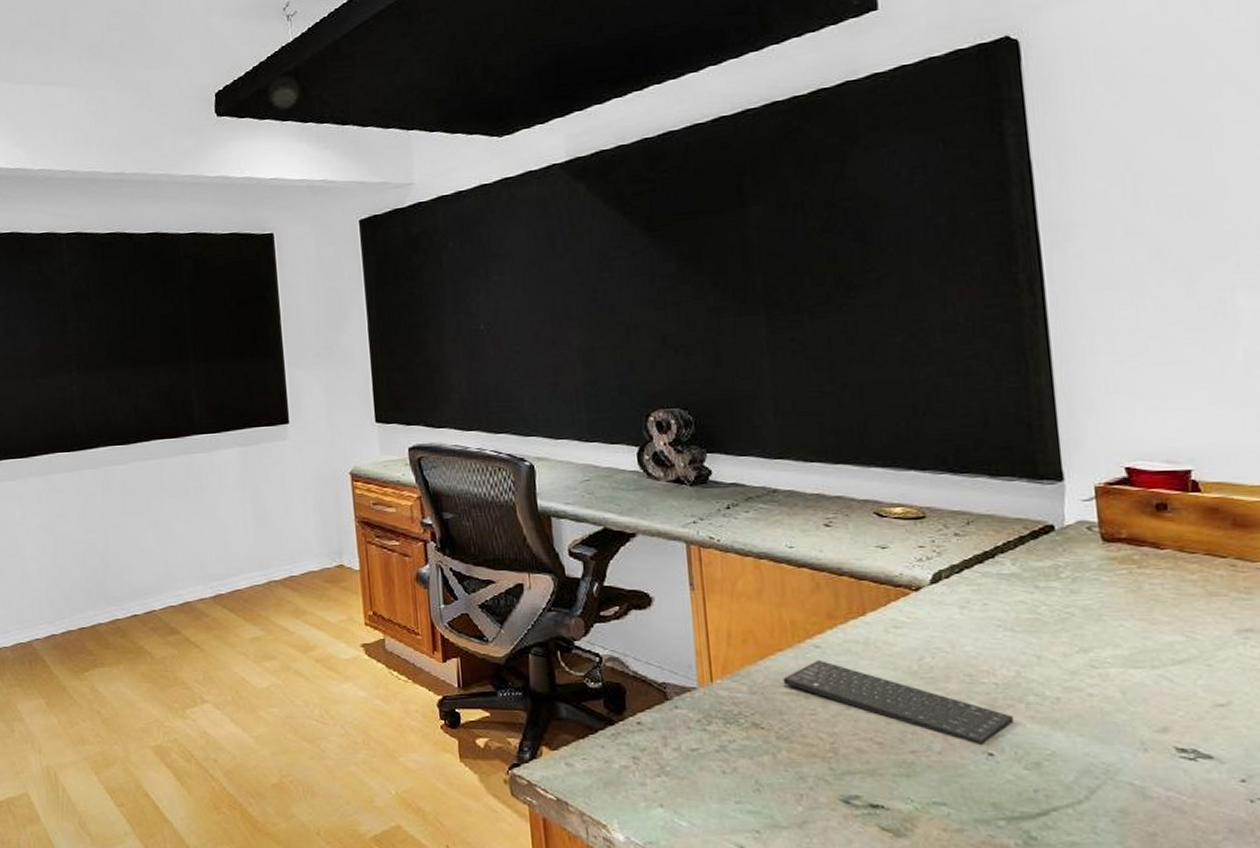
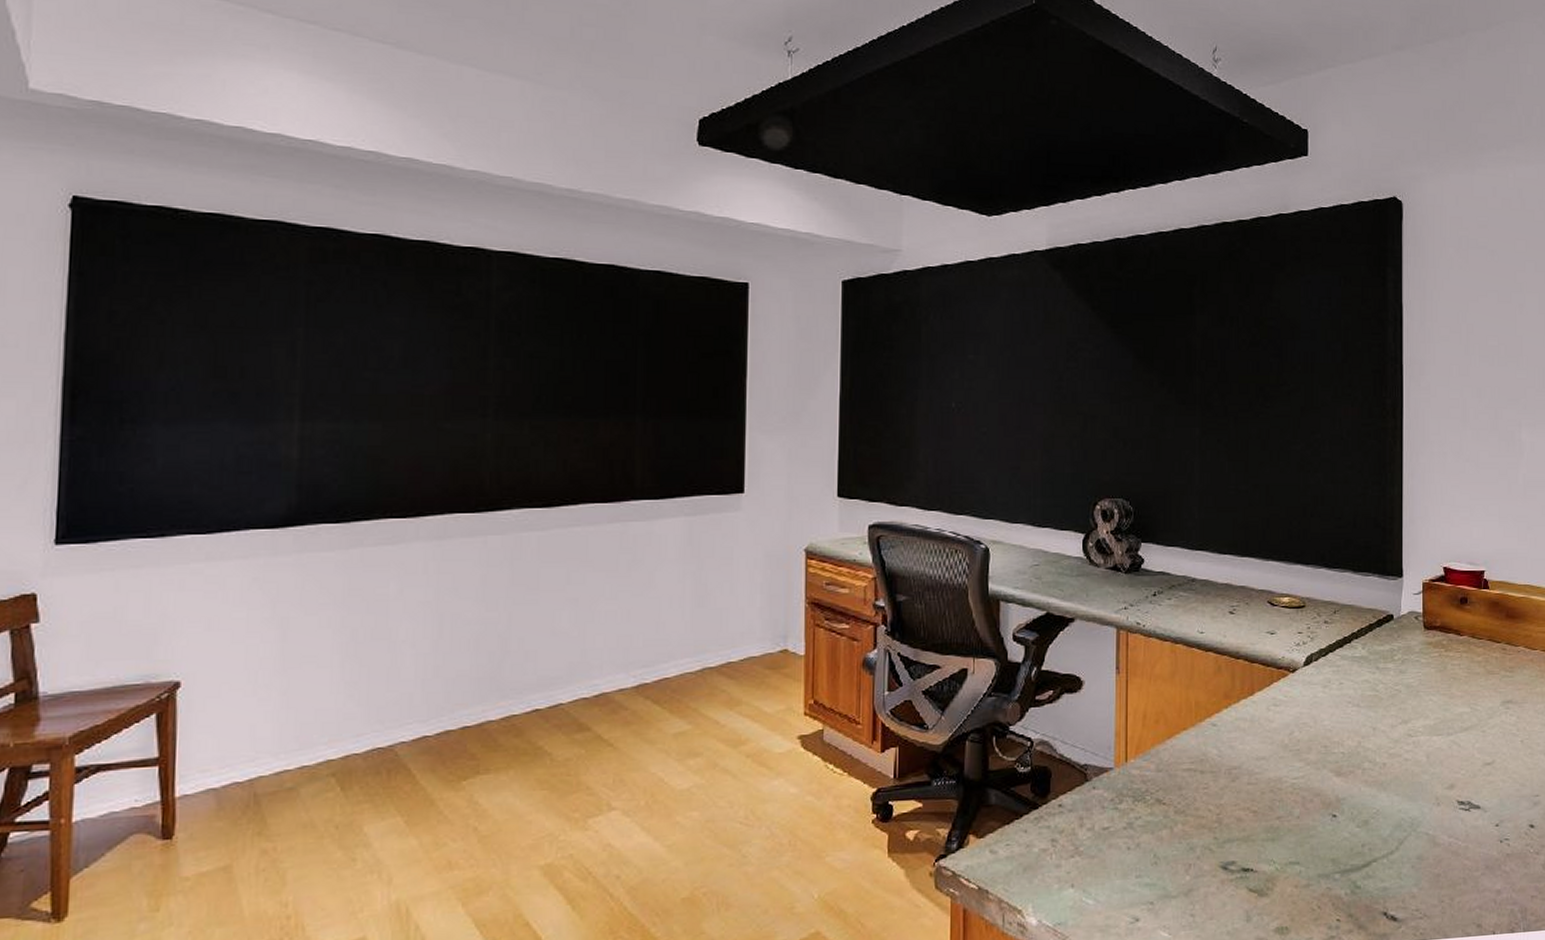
keyboard: present [783,661,1013,745] -> none [1184,738,1352,808]

